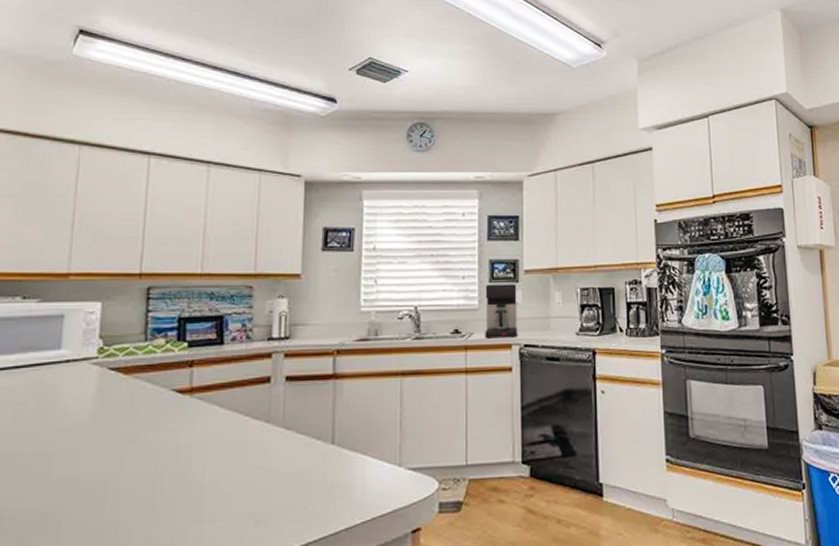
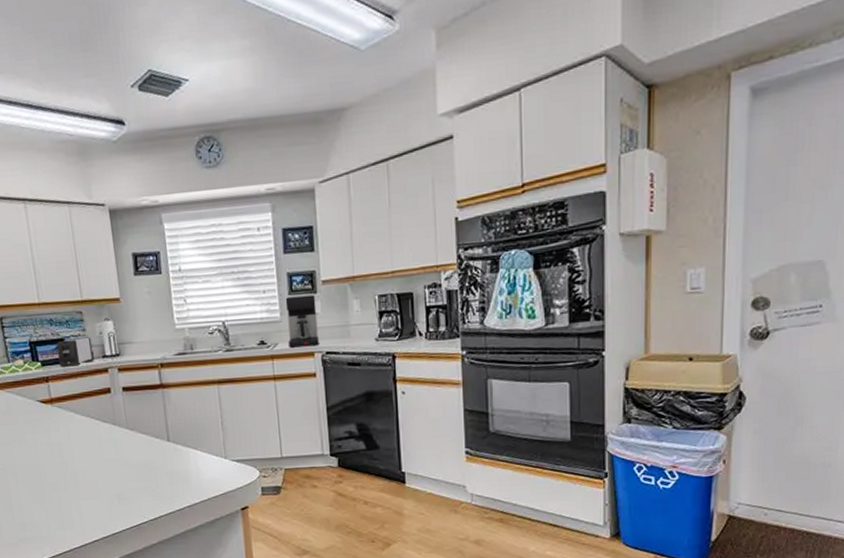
toaster: none [211,315,259,350] -> present [57,337,95,367]

